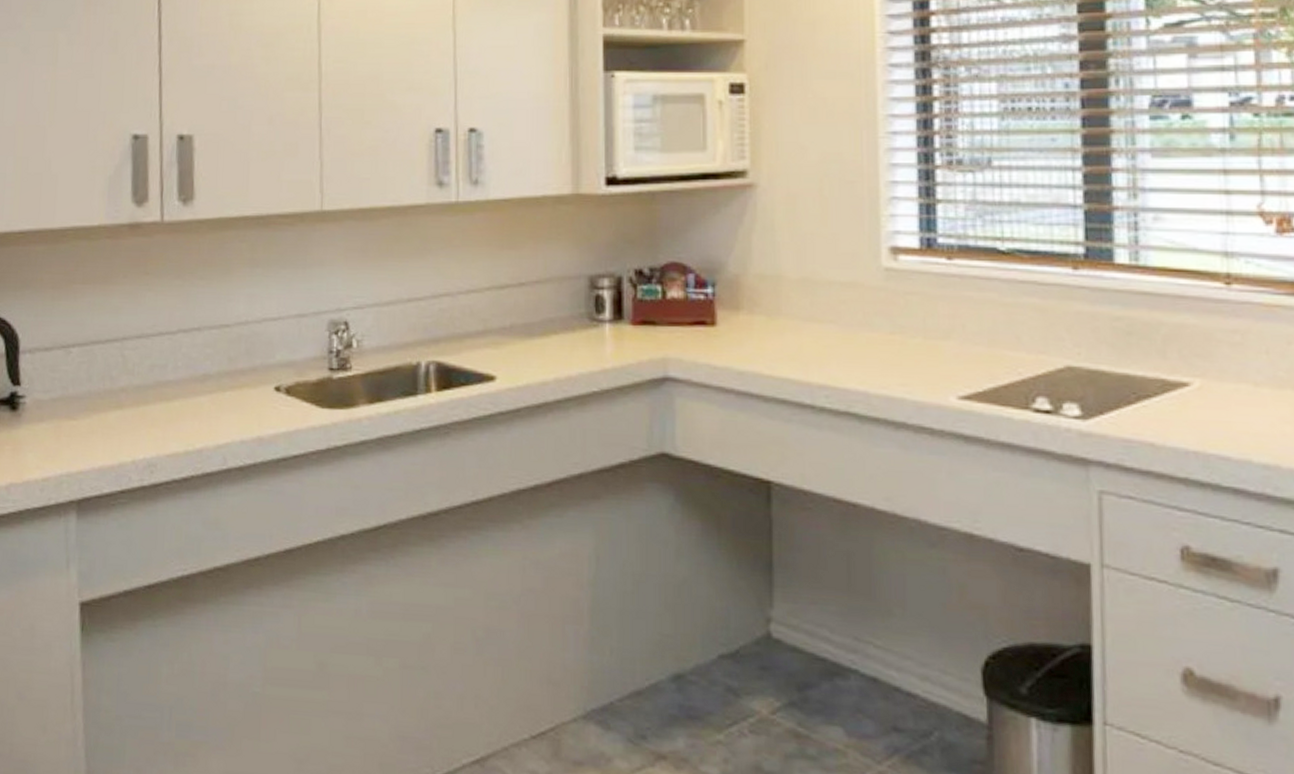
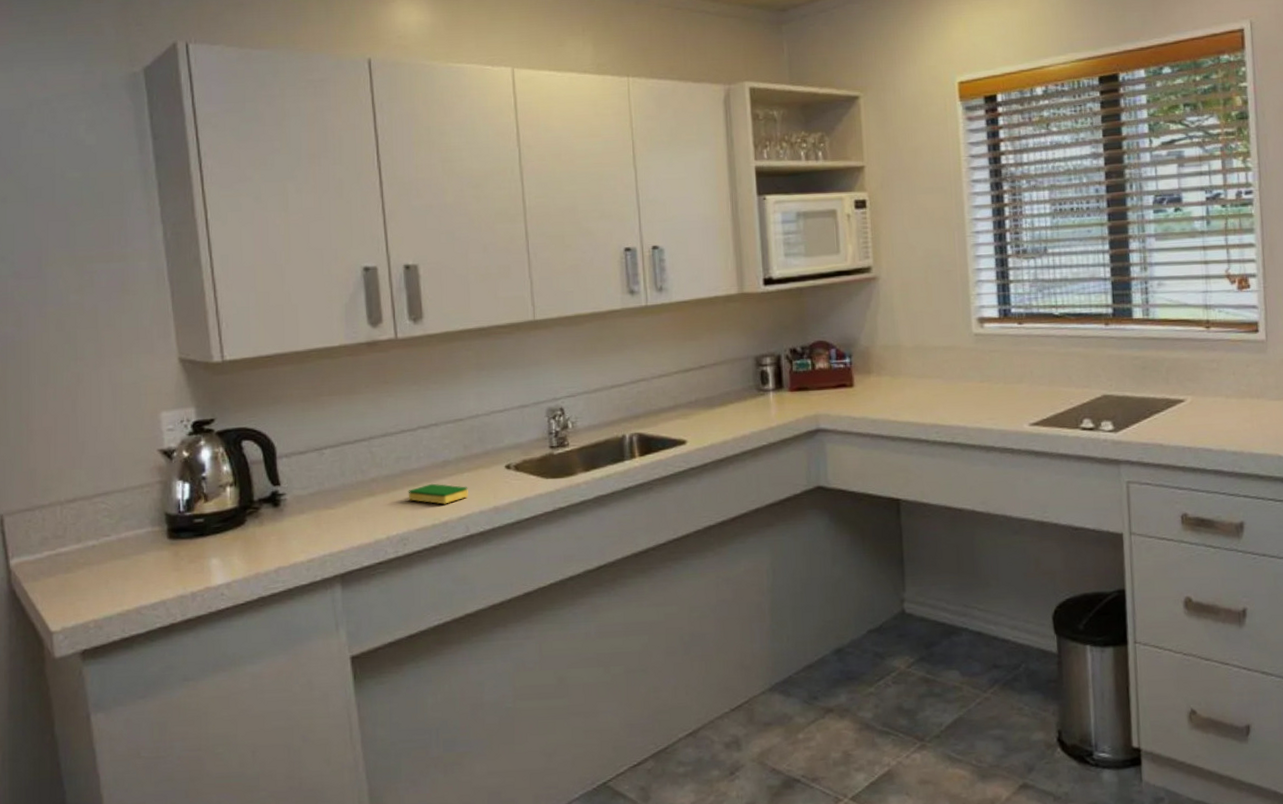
dish sponge: none [160,400,229,428] -> present [408,483,468,504]

